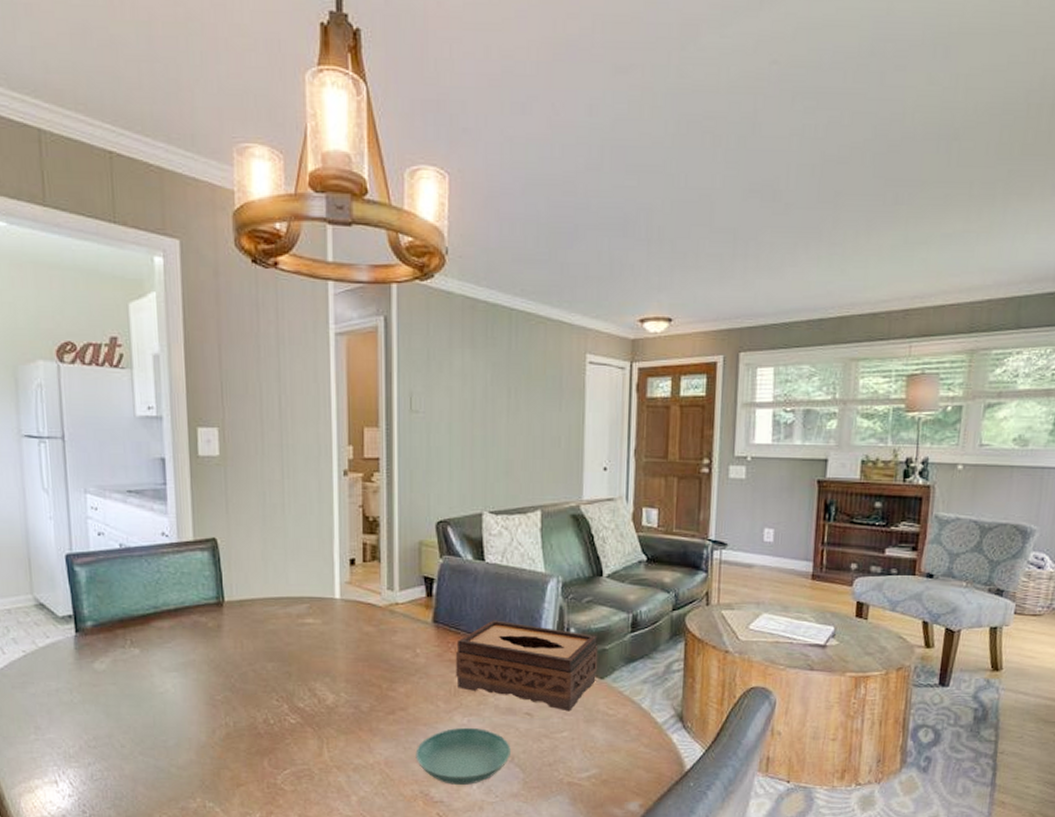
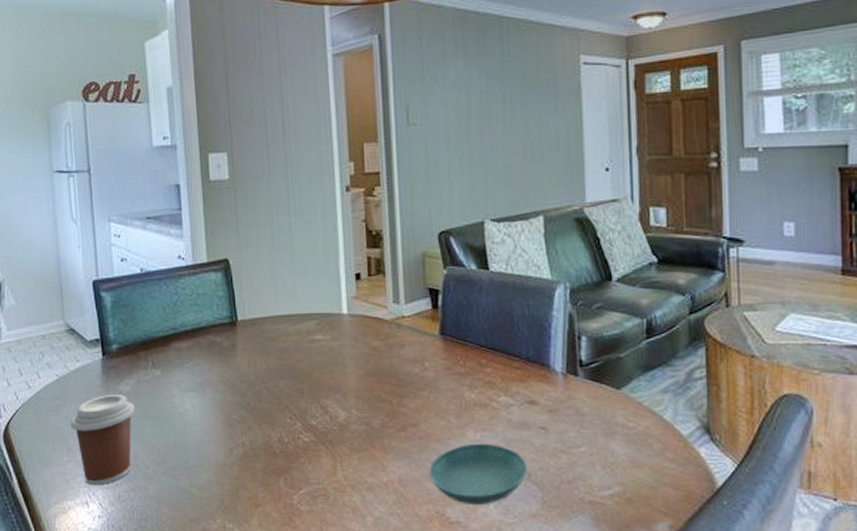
coffee cup: none [38,672,111,765] -> present [70,394,135,486]
tissue box: present [456,620,599,712] -> none [465,330,614,425]

